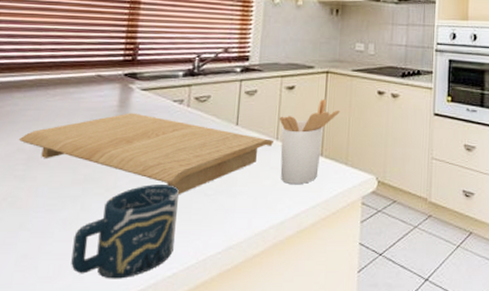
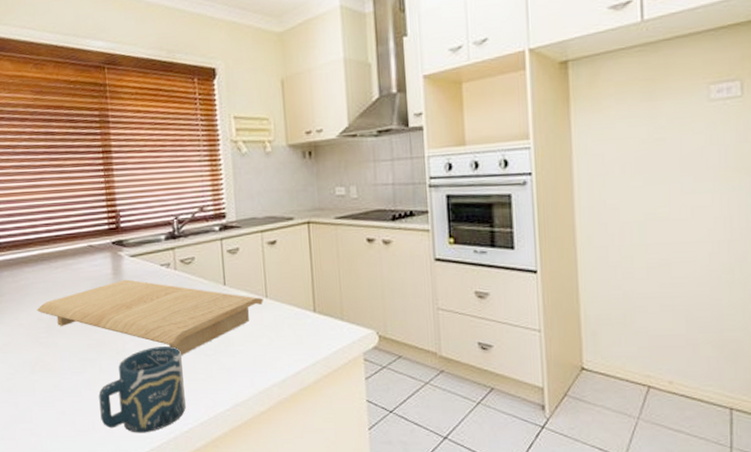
utensil holder: present [279,99,340,185] -> none [265,252,328,343]

